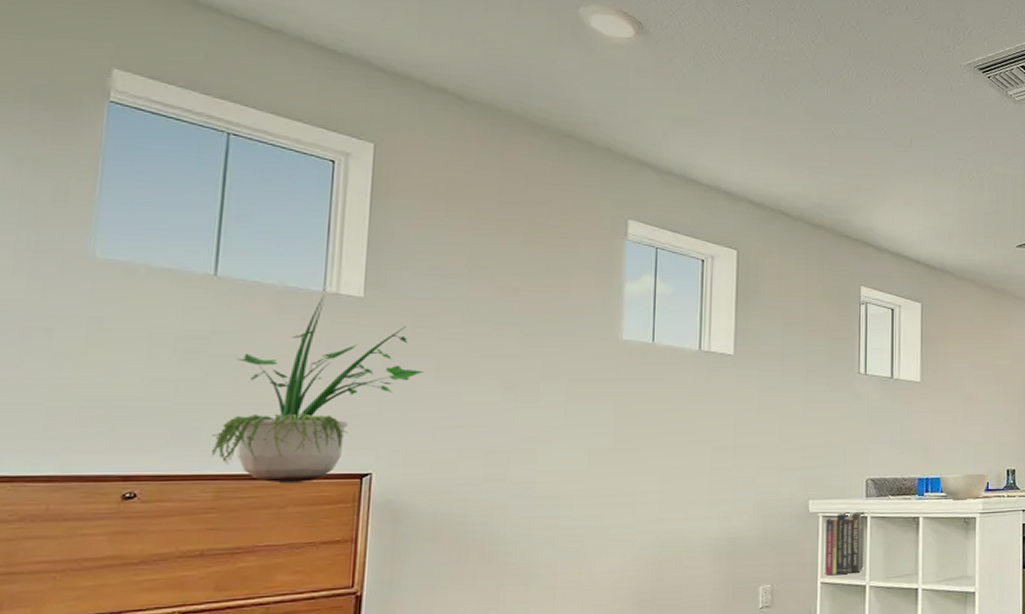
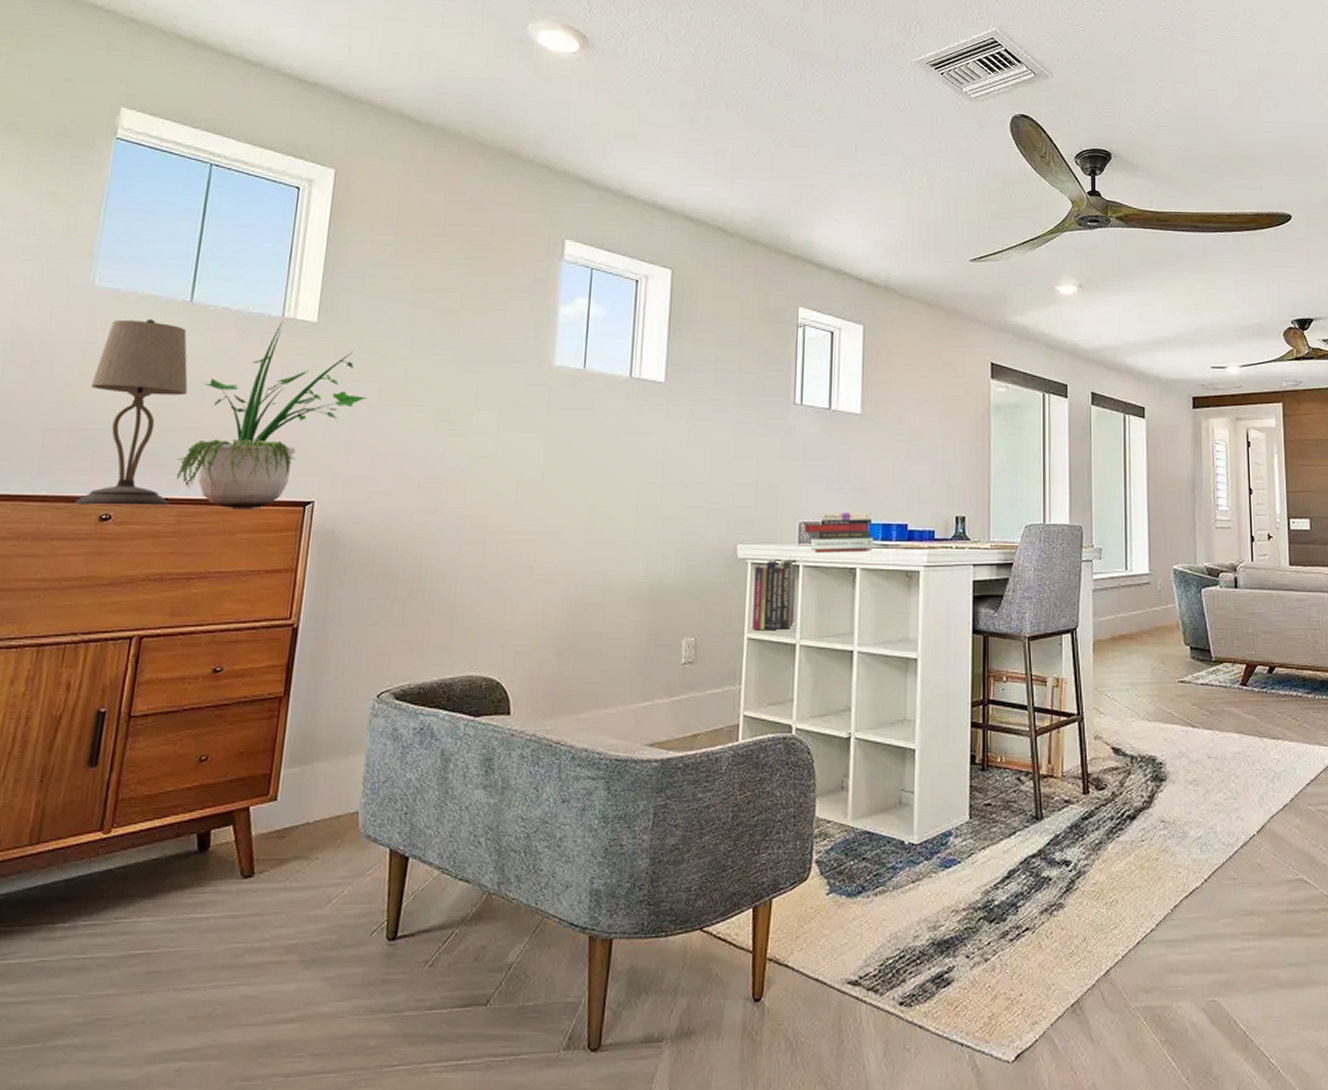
table lamp: none [91,292,219,484] -> present [75,318,188,506]
books: none [871,468,934,505] -> present [804,512,874,553]
bowl: present [938,473,989,500] -> none [878,520,935,550]

